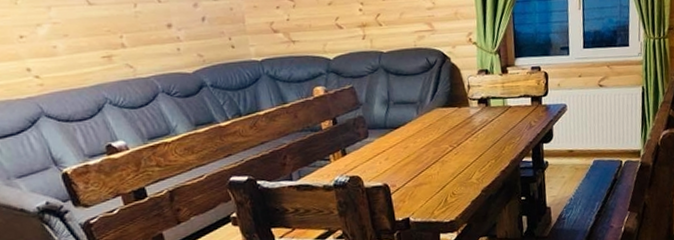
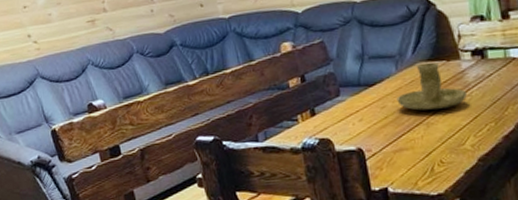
candle holder: none [417,108,474,150] -> present [396,62,467,111]

